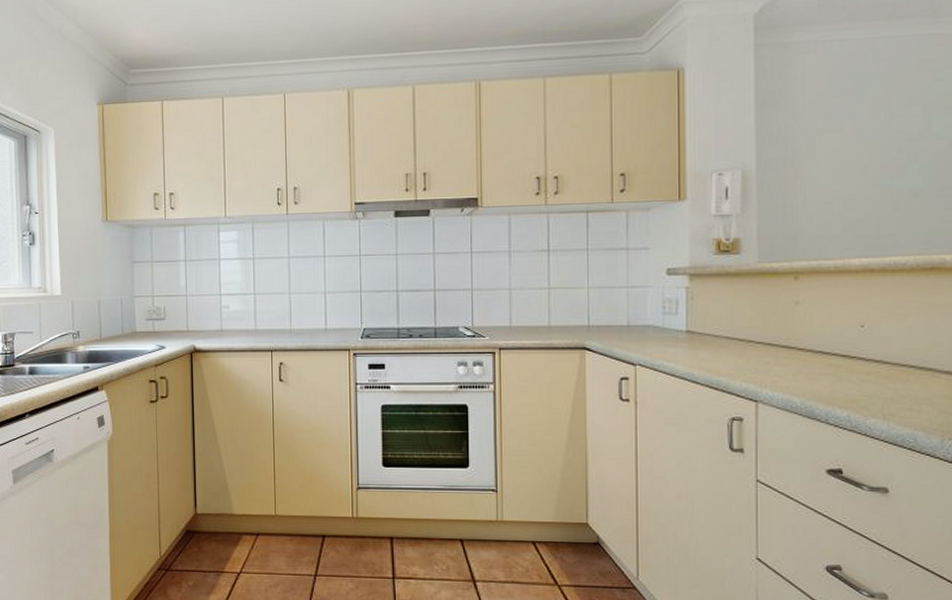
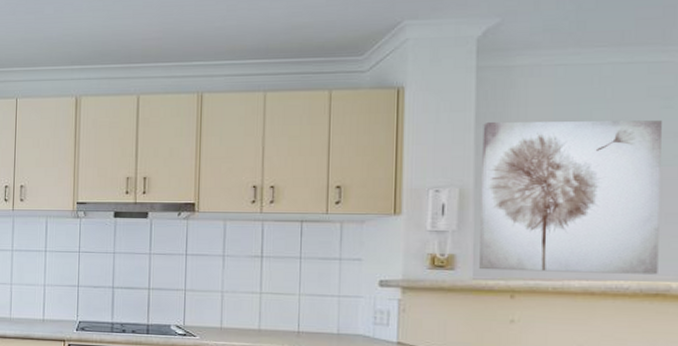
wall art: none [763,93,933,253] -> present [479,120,662,275]

